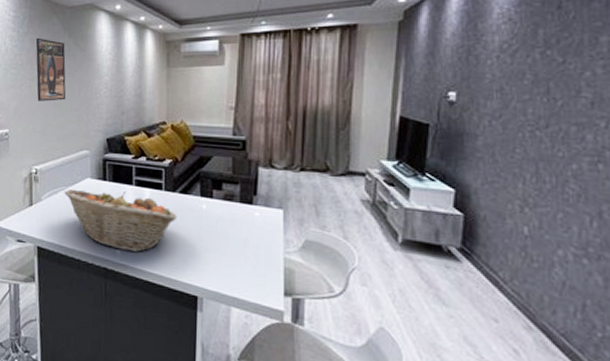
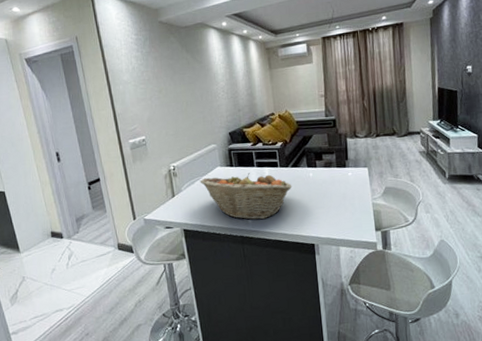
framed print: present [35,37,66,101] -> none [158,55,191,109]

